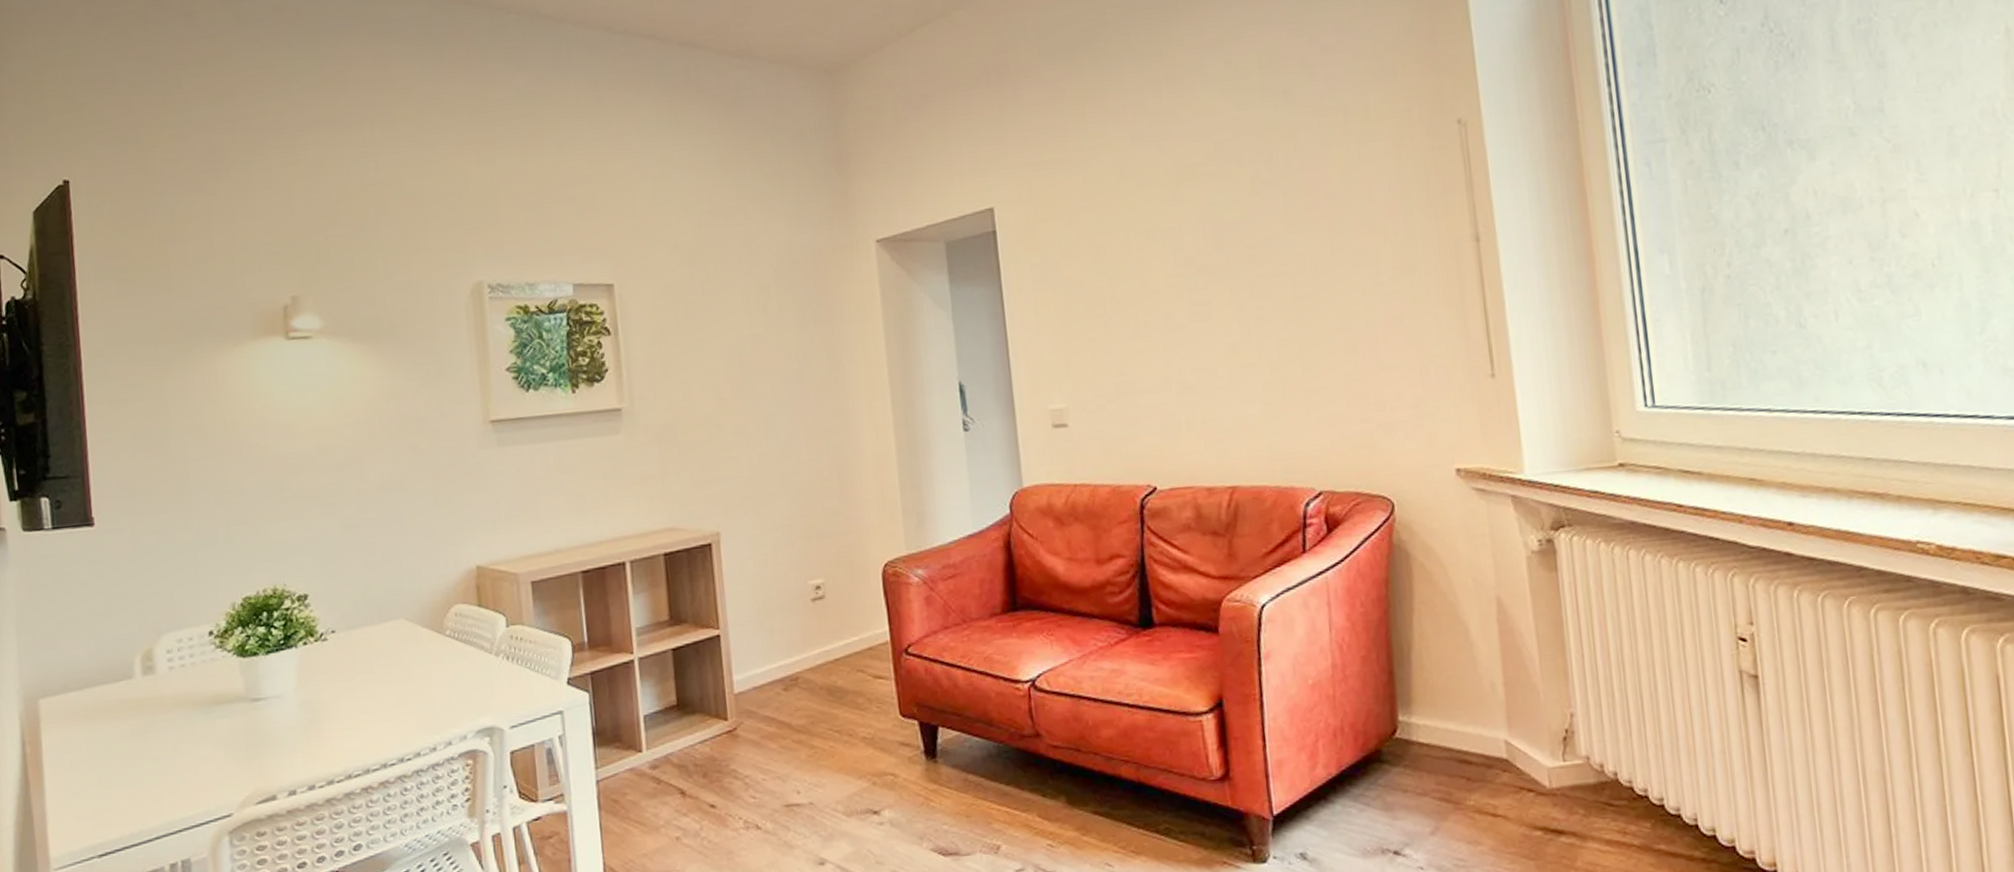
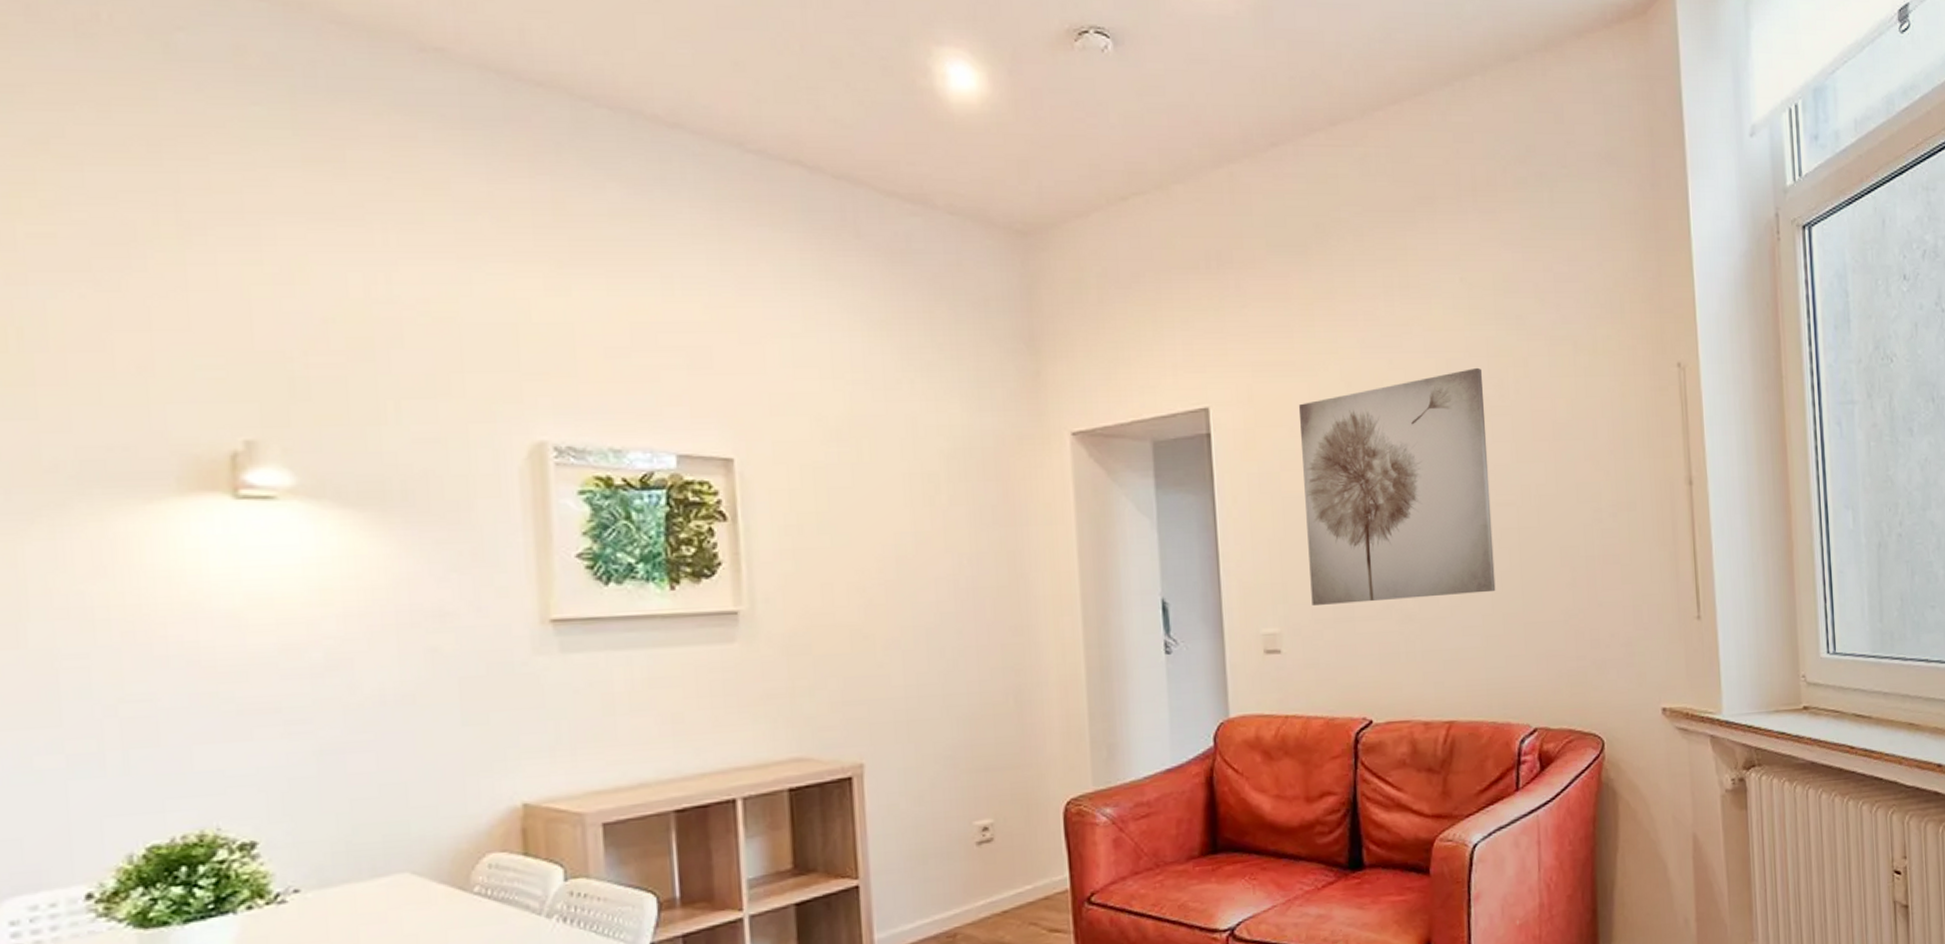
wall art: none [1074,145,1274,382] -> present [1298,367,1496,605]

